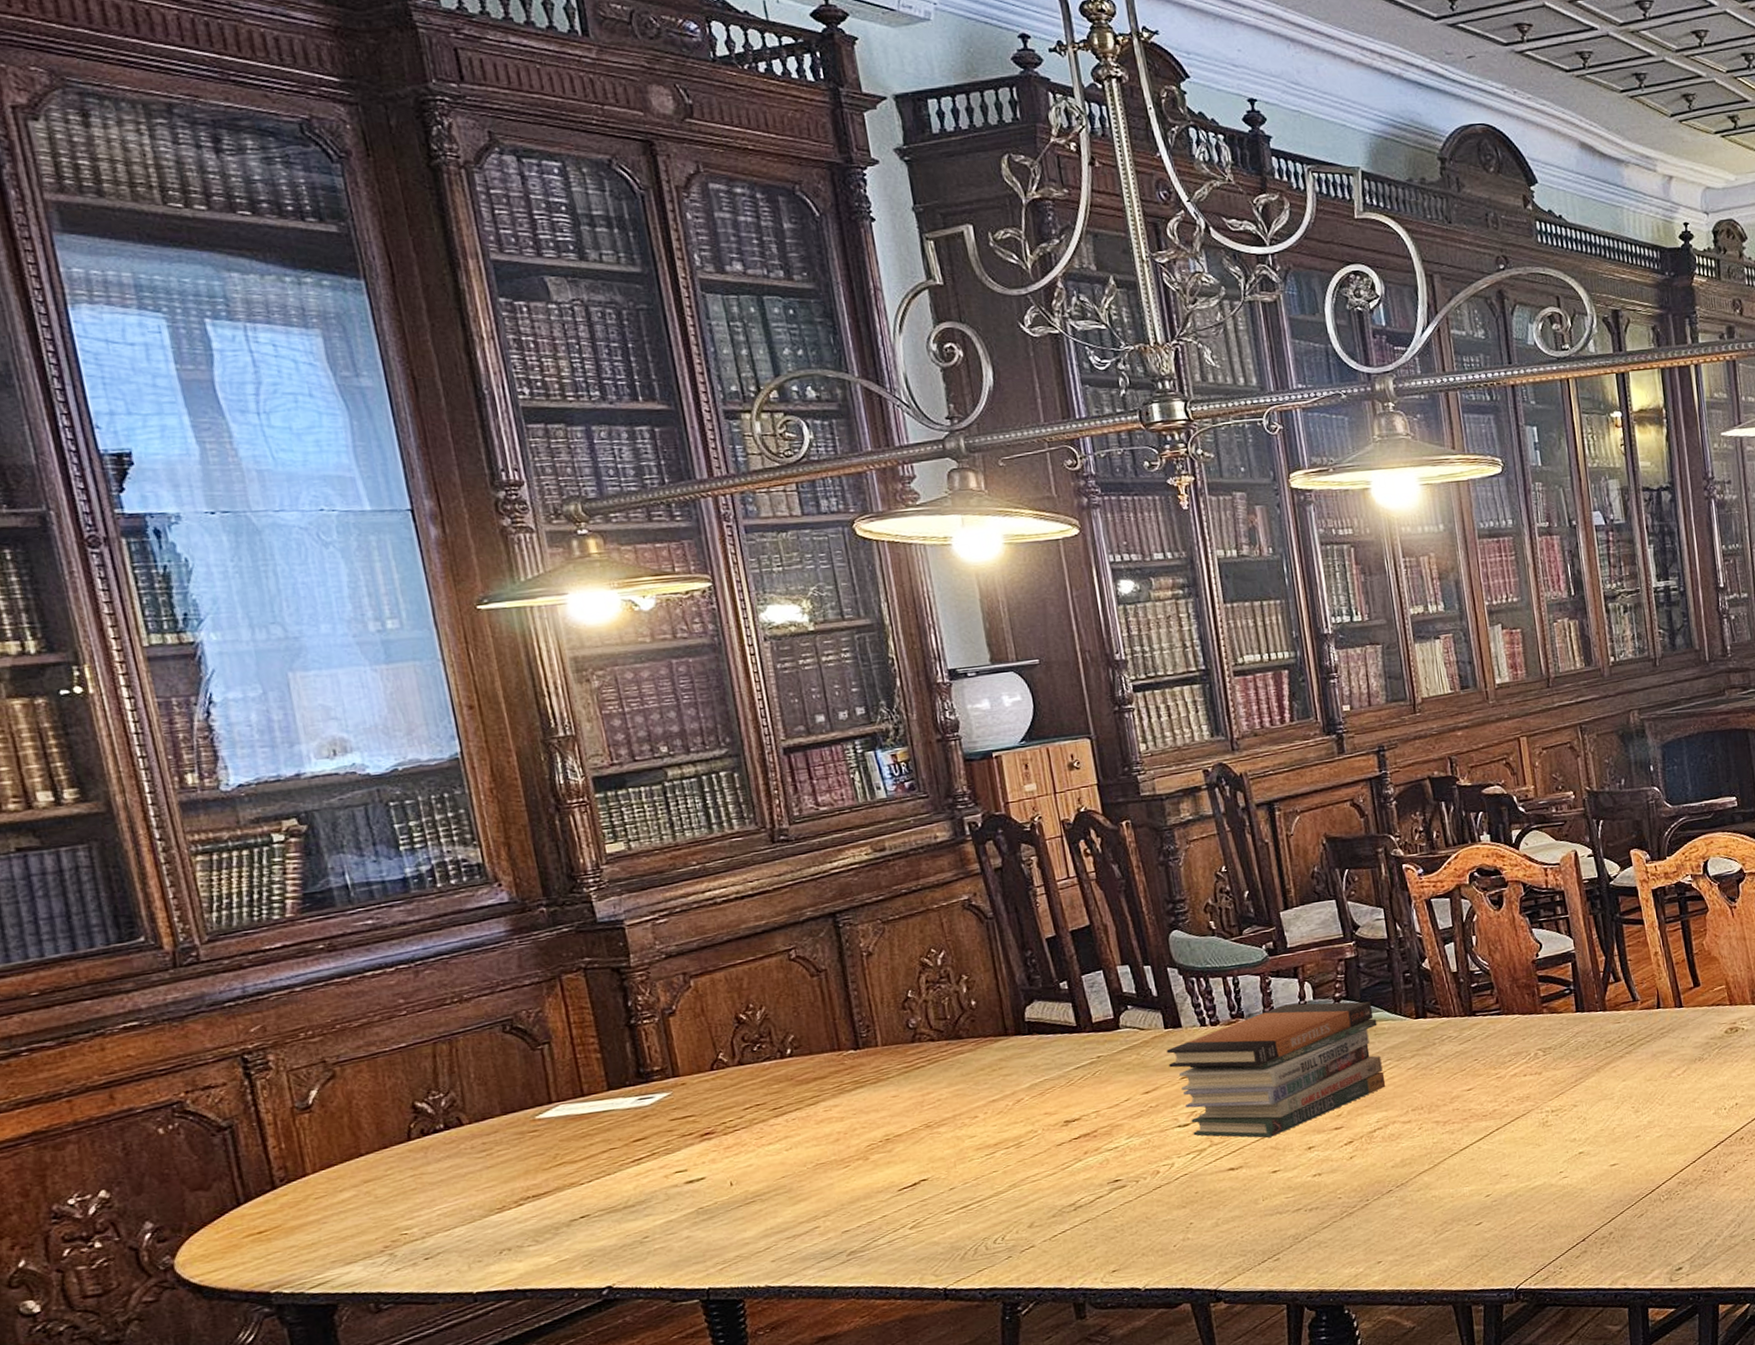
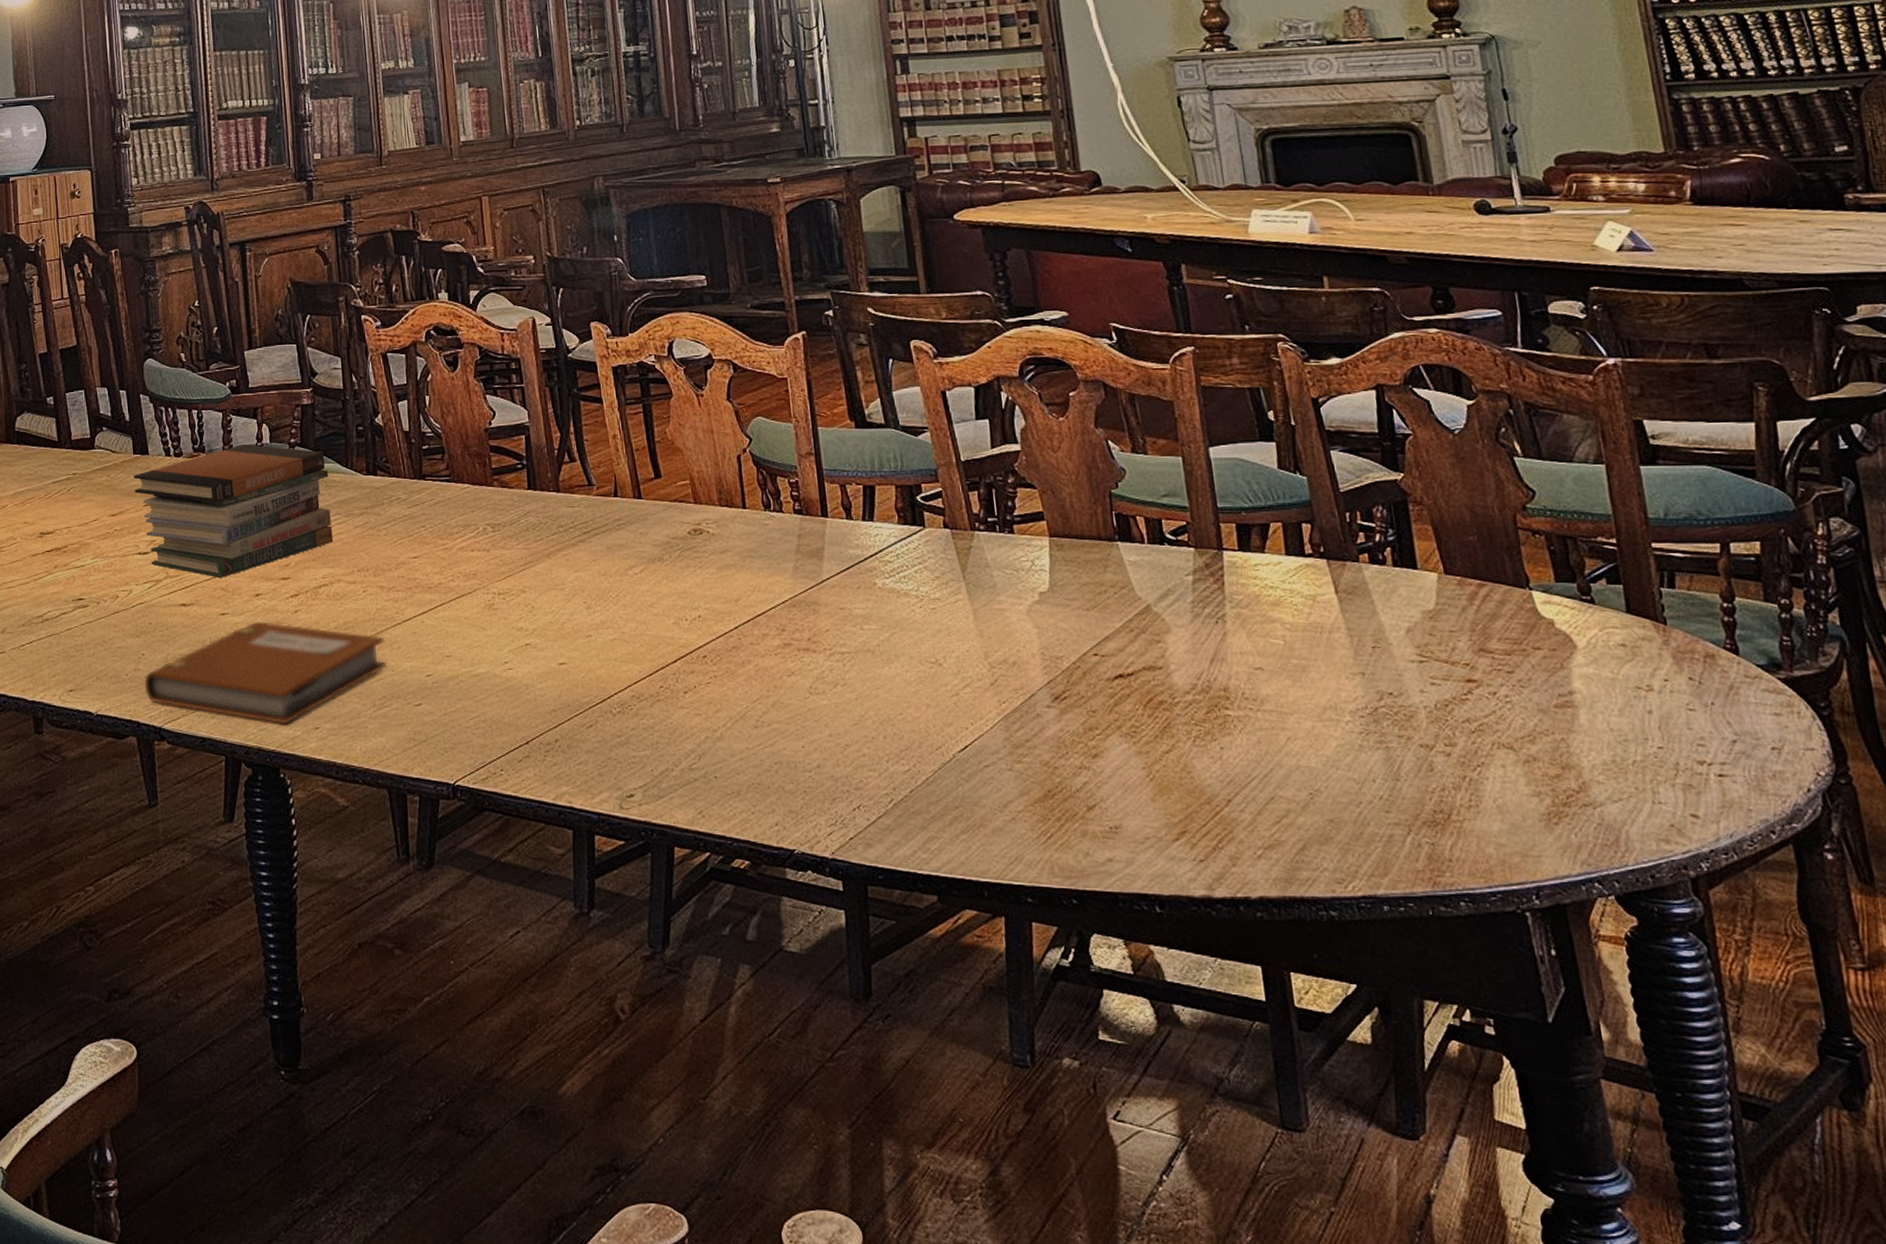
notebook: none [1194,1167,1446,1268] -> present [144,621,387,725]

